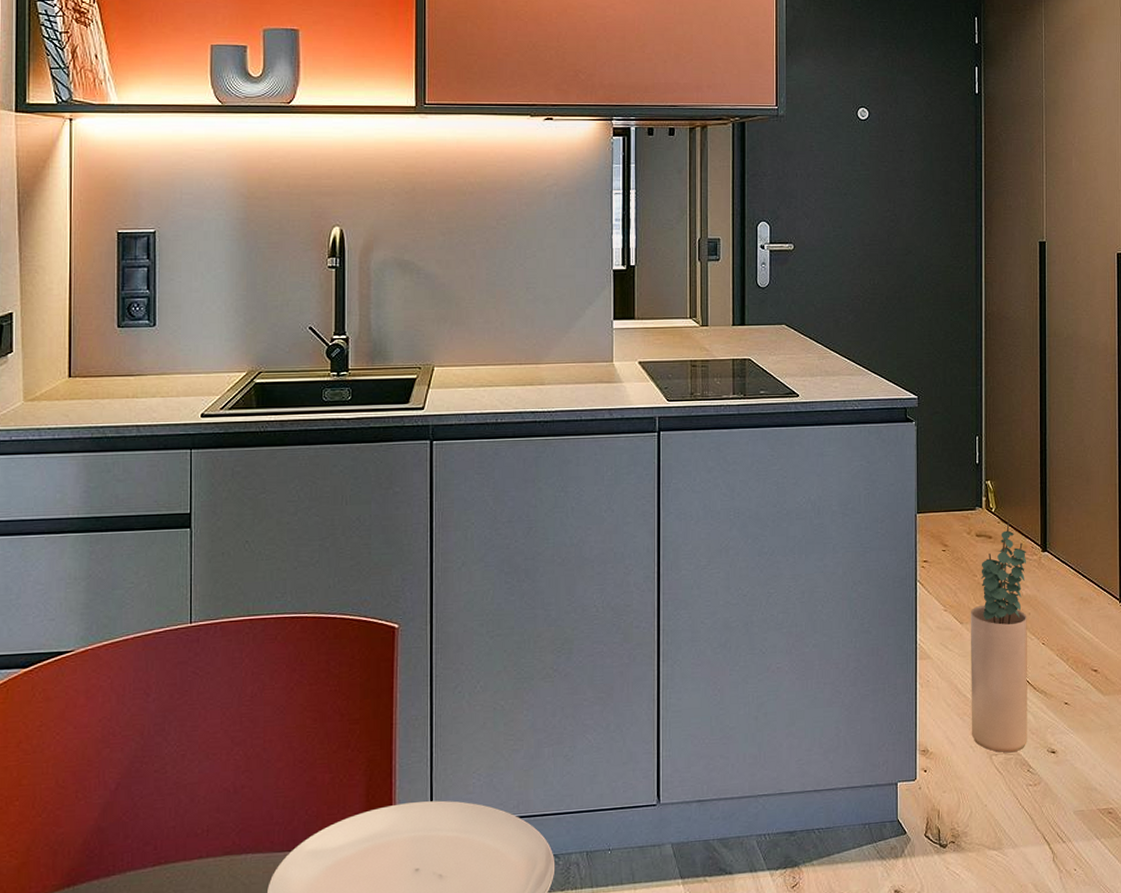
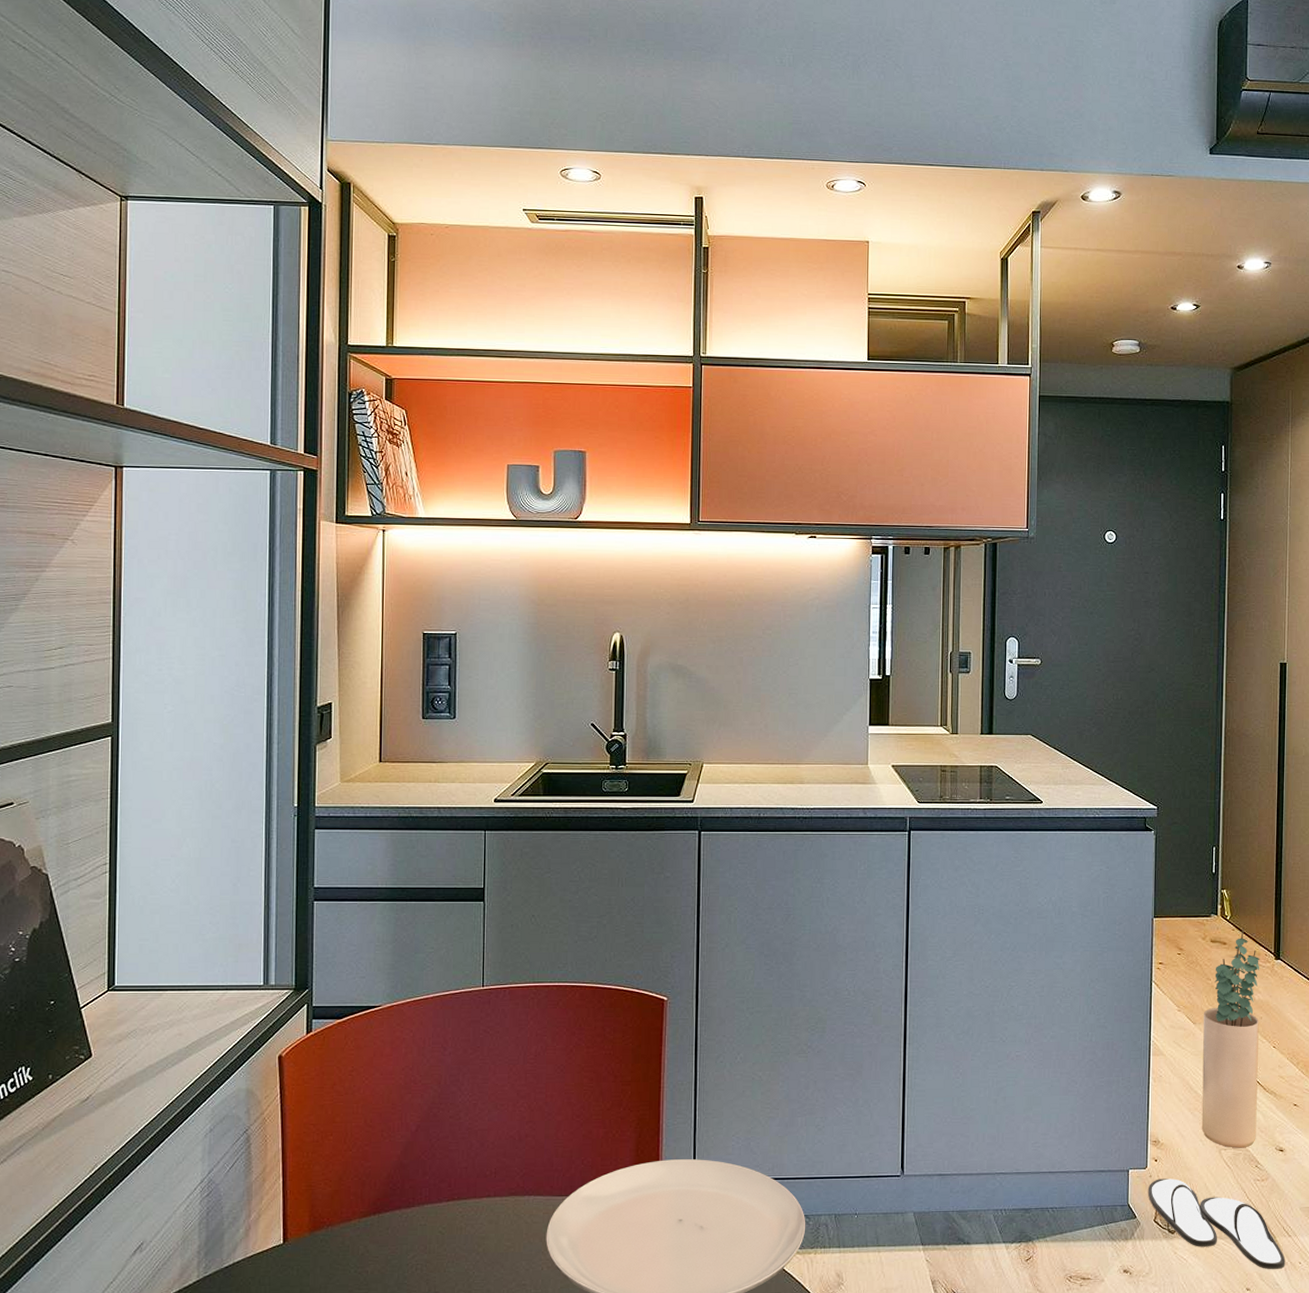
slippers: none [917,789,1061,880] -> present [1147,1178,1286,1270]

